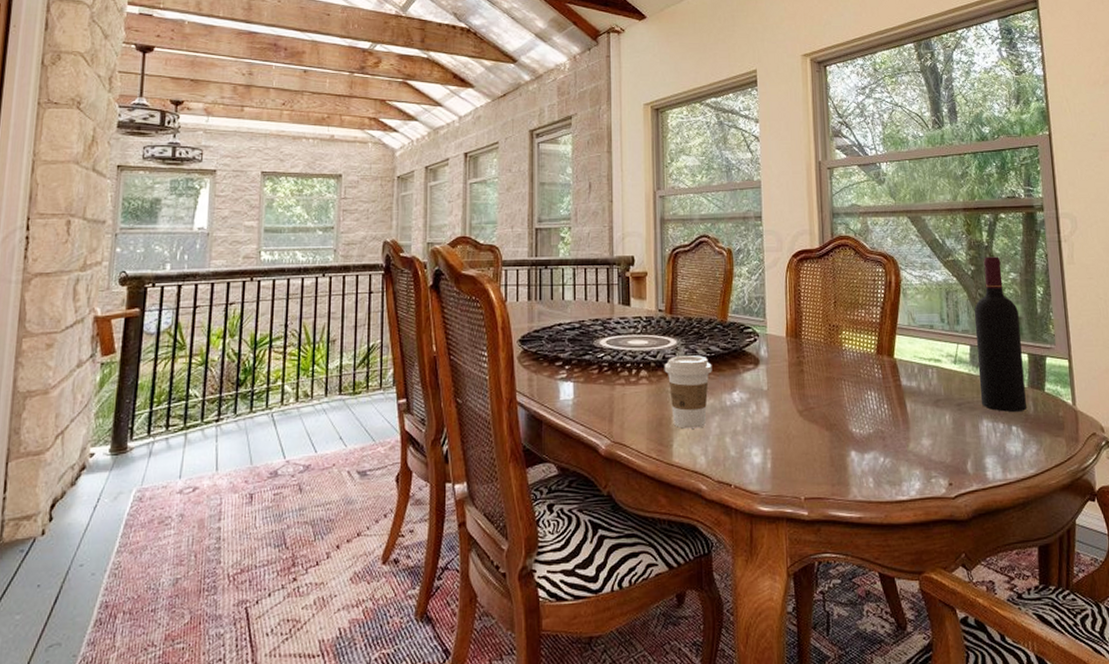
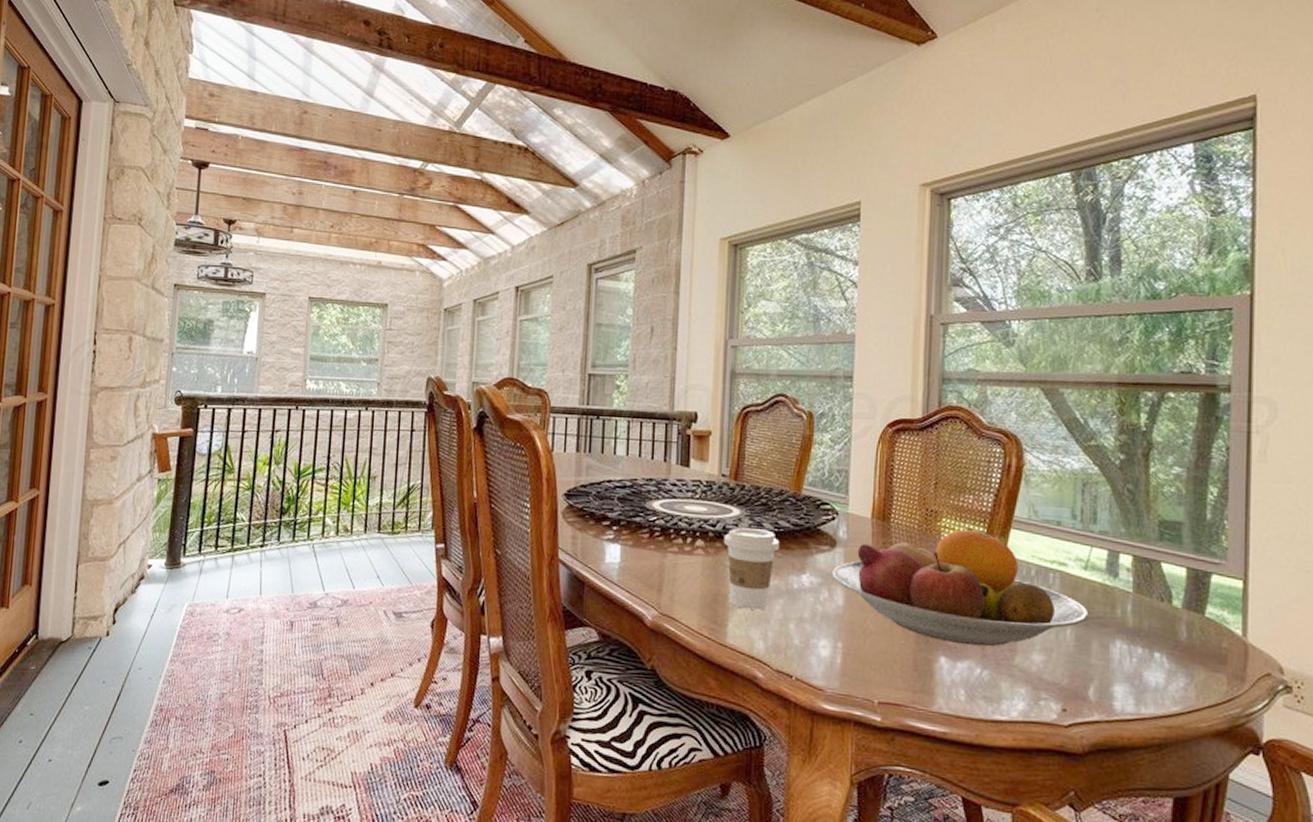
fruit bowl: none [758,336,961,439] -> present [833,527,1089,647]
wine bottle: present [974,256,1027,412] -> none [1115,444,1179,636]

